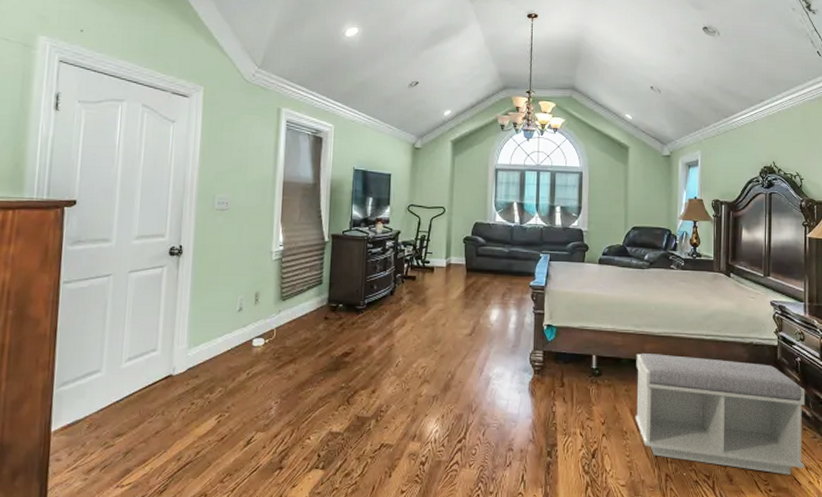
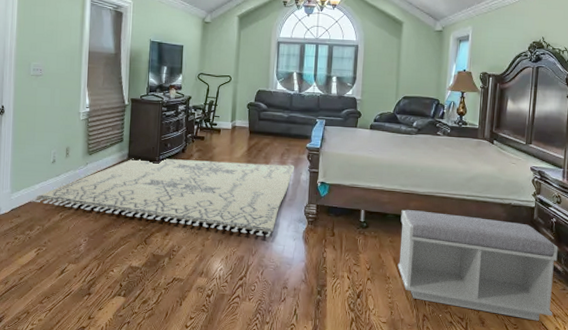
rug: none [211,303,518,391] -> present [30,158,295,237]

